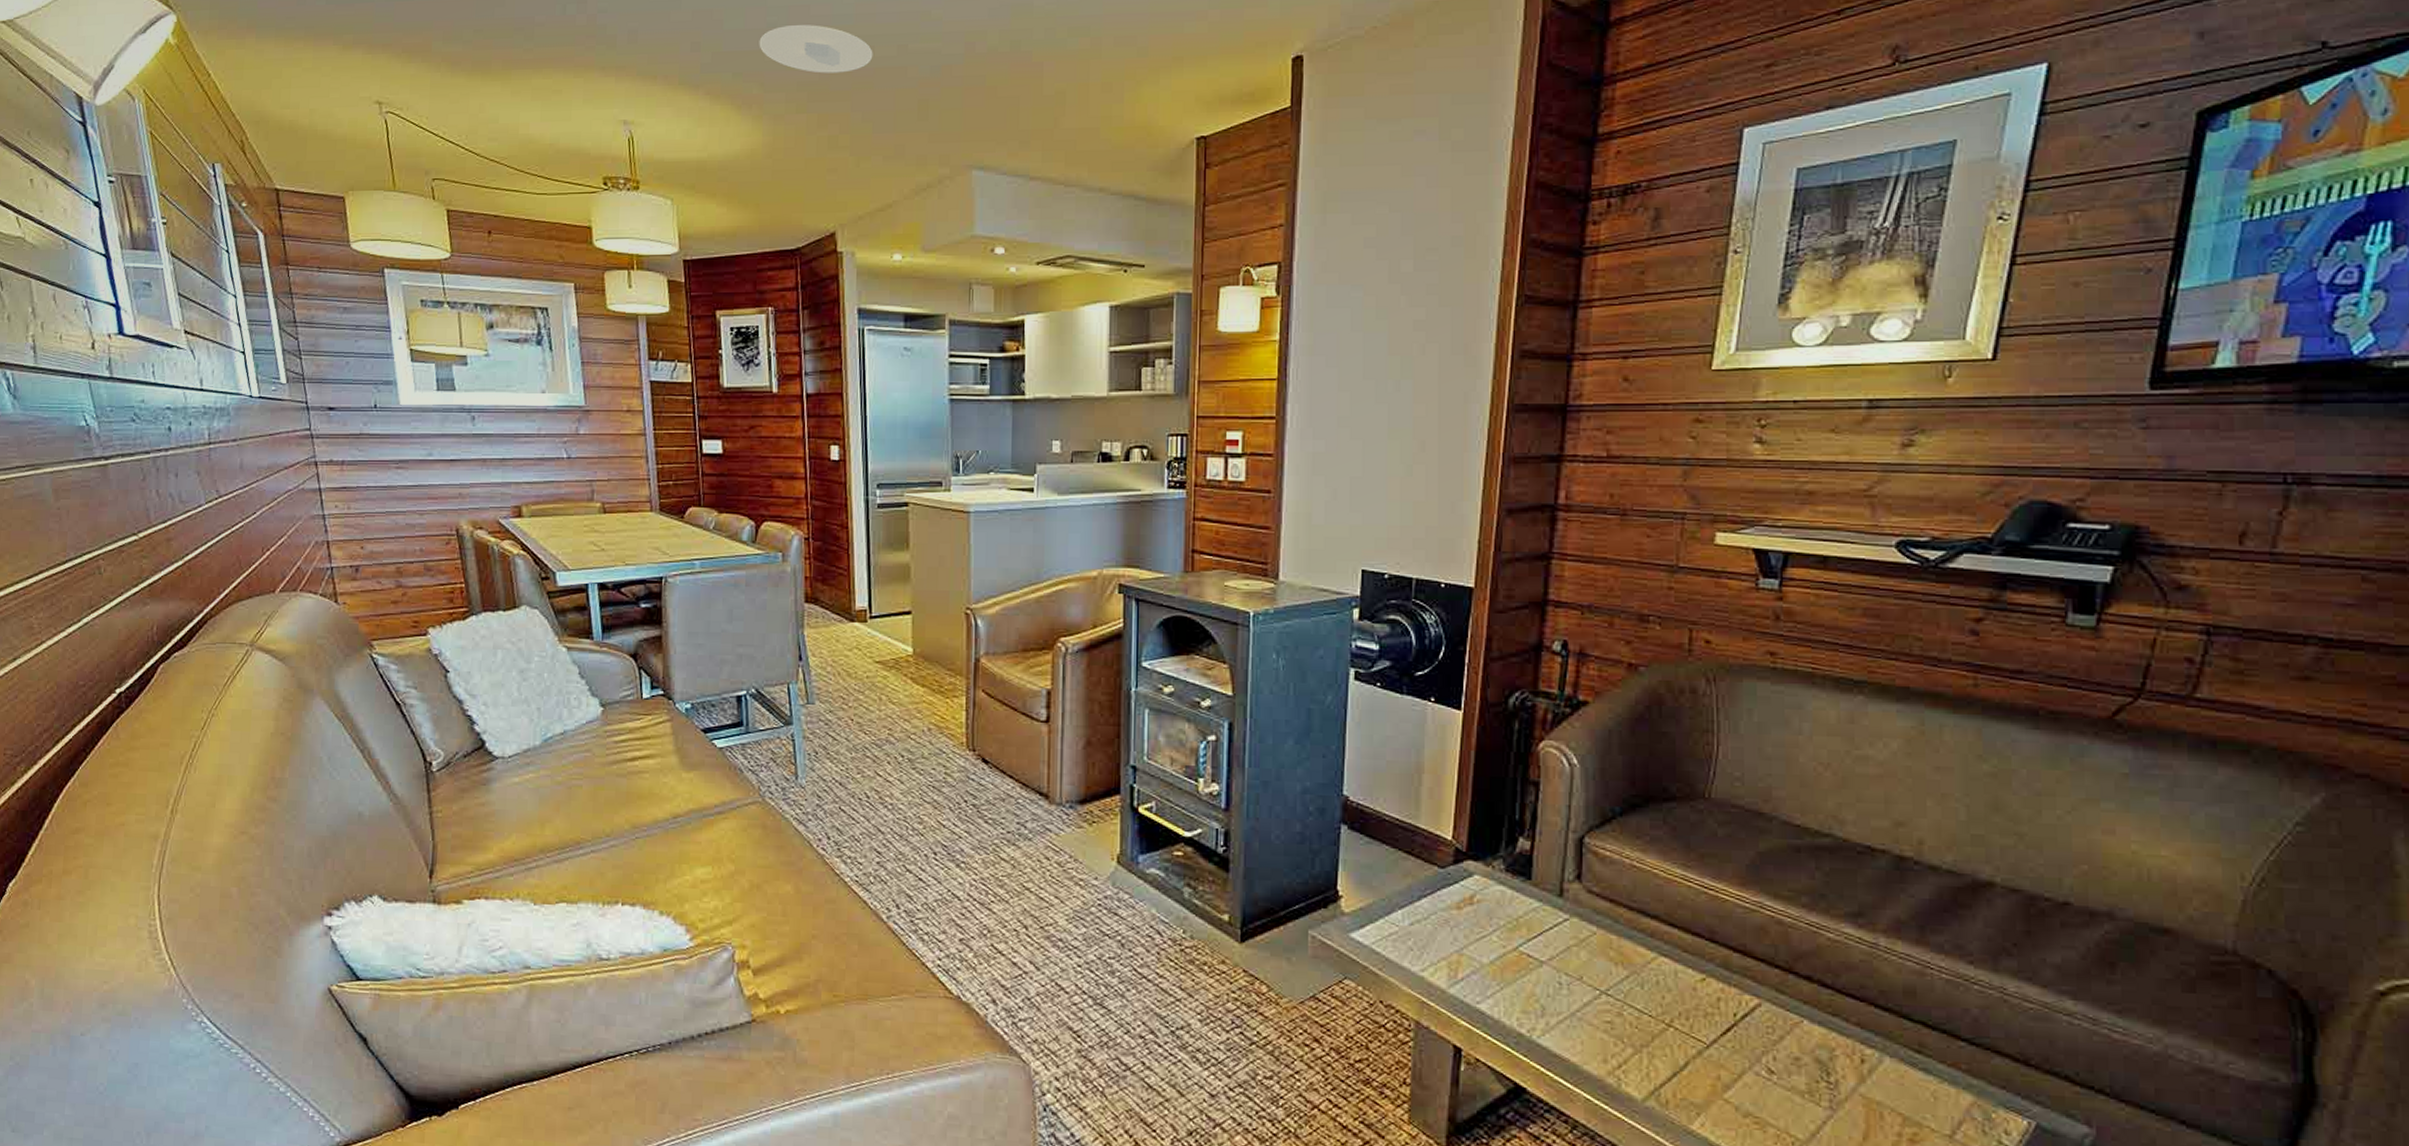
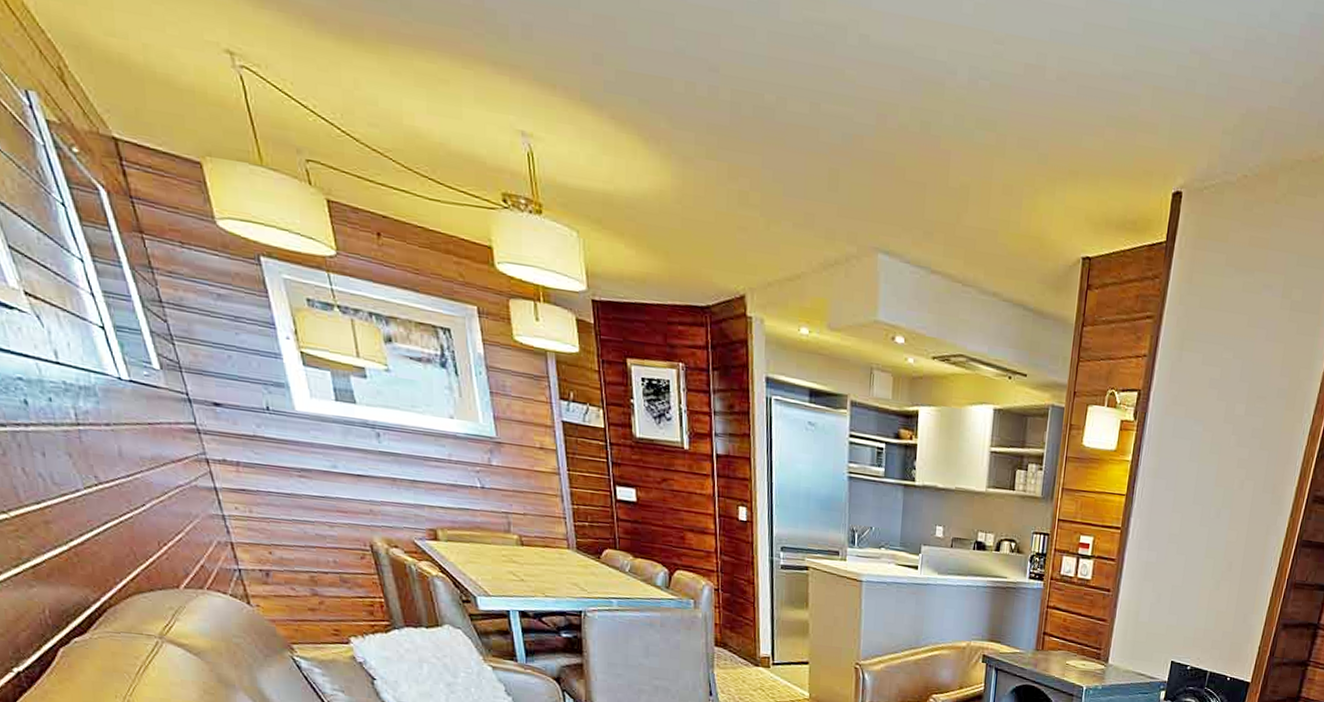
recessed light: present [759,25,873,74] -> none [666,54,785,123]

